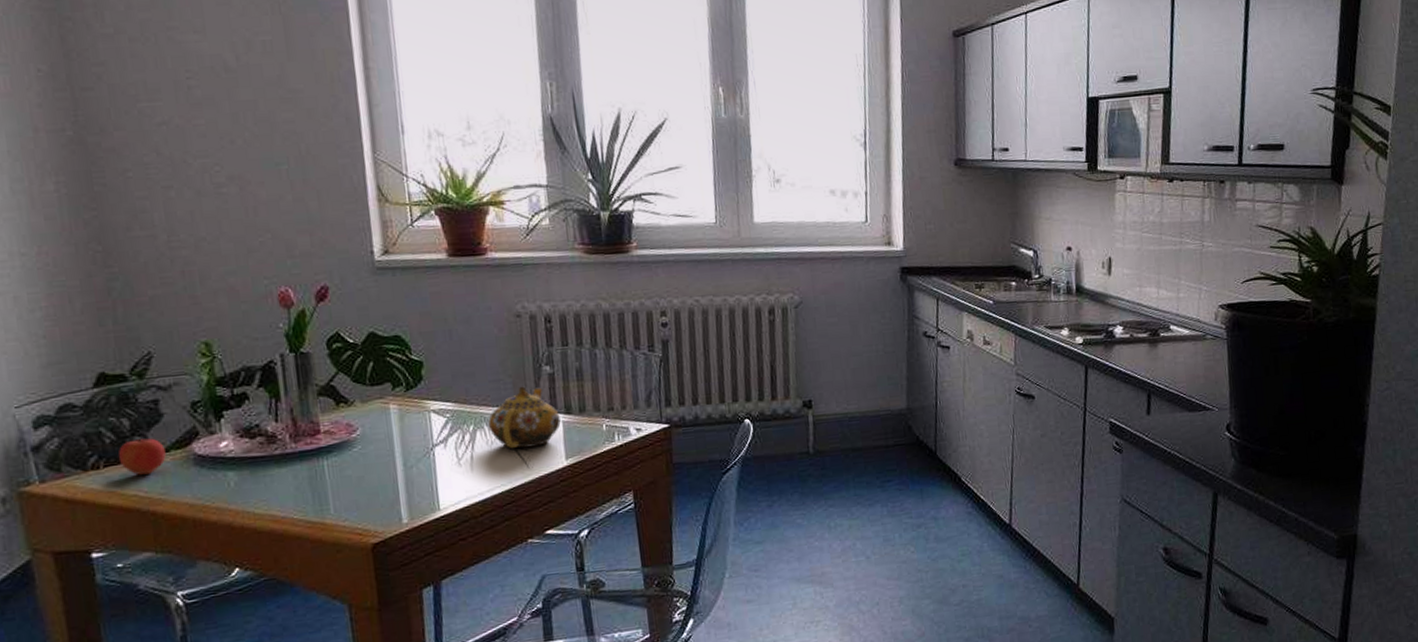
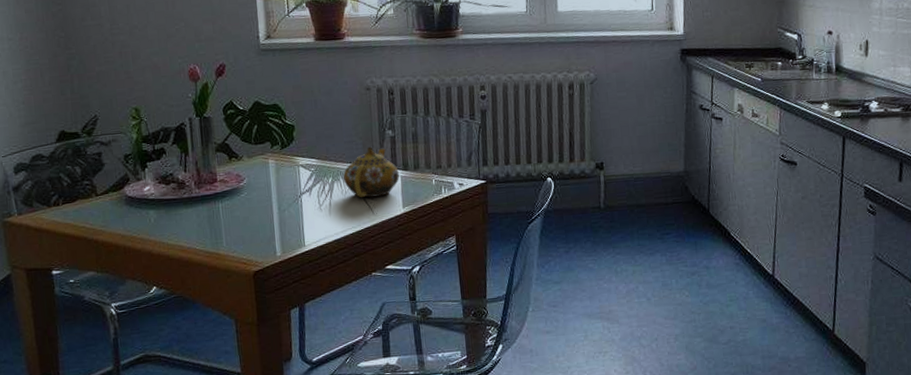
apple: present [118,436,166,475] -> none [72,181,106,211]

